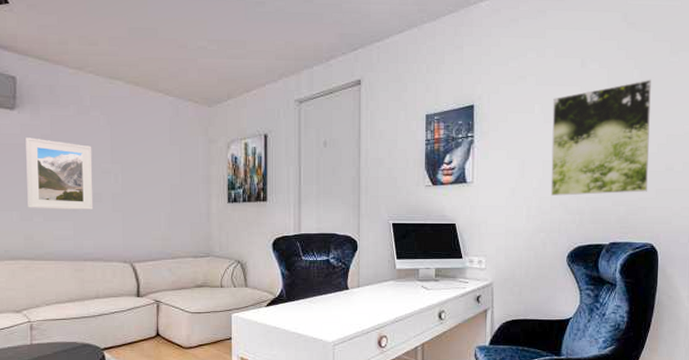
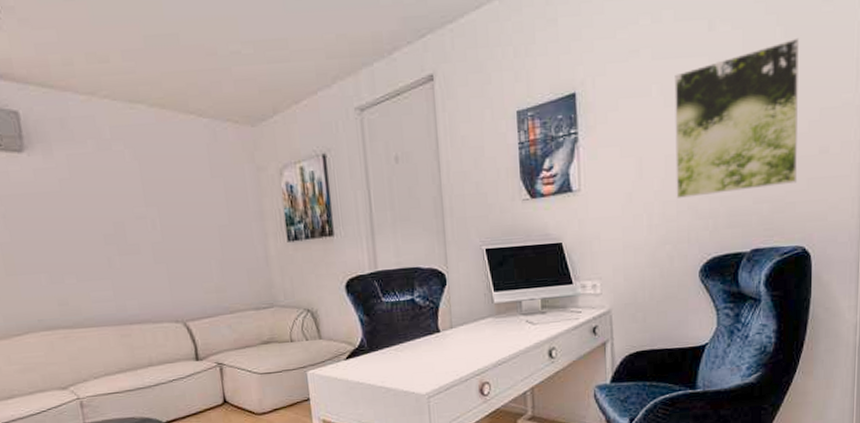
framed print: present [26,137,94,210] -> none [41,184,133,268]

